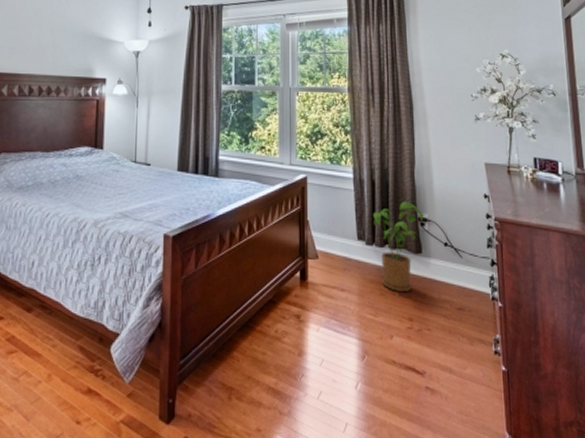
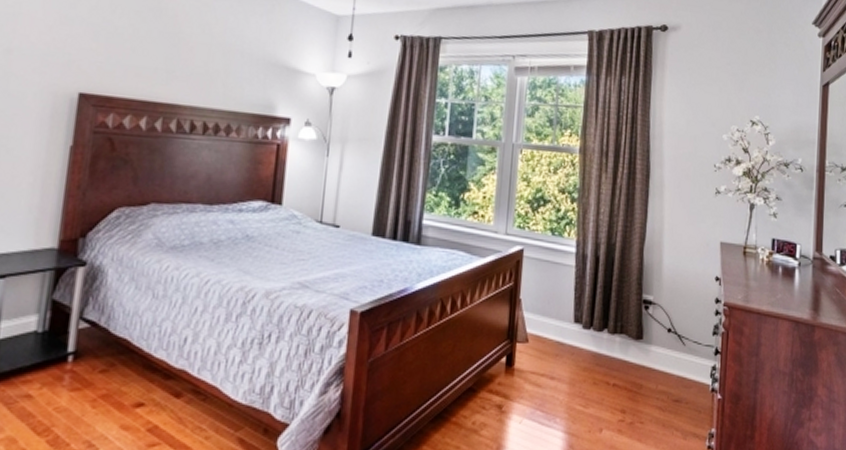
house plant: present [372,201,426,291] -> none [593,280,652,381]

